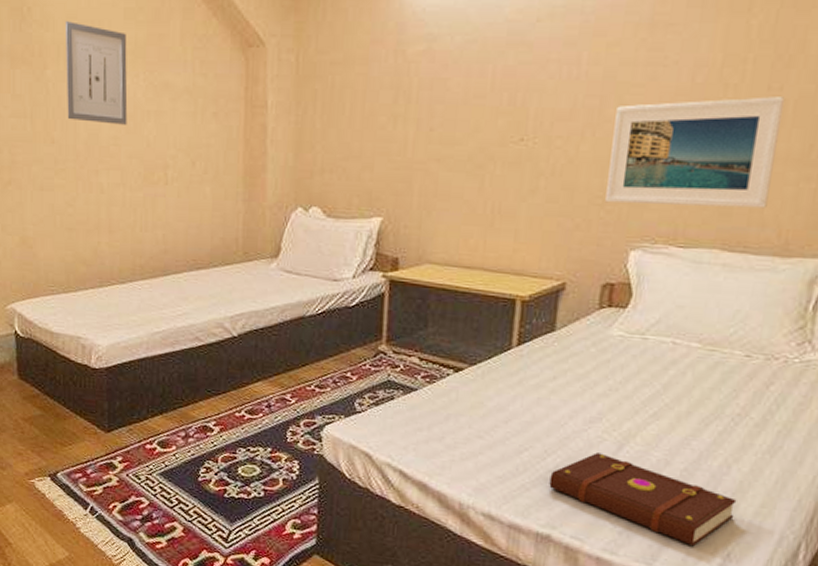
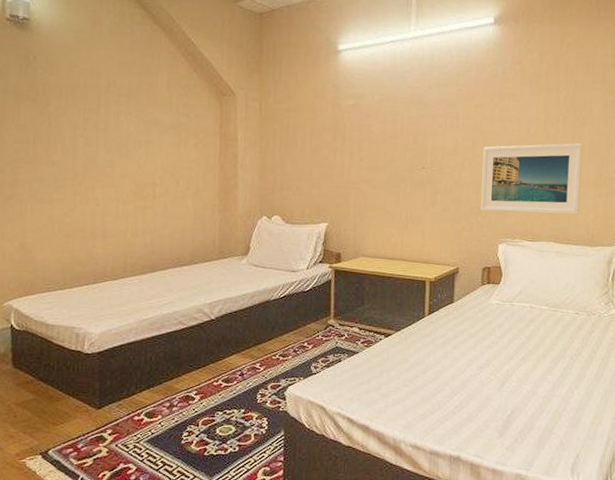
wall art: present [66,21,128,125] -> none [67,69,122,151]
book: present [549,453,737,547] -> none [456,390,579,453]

